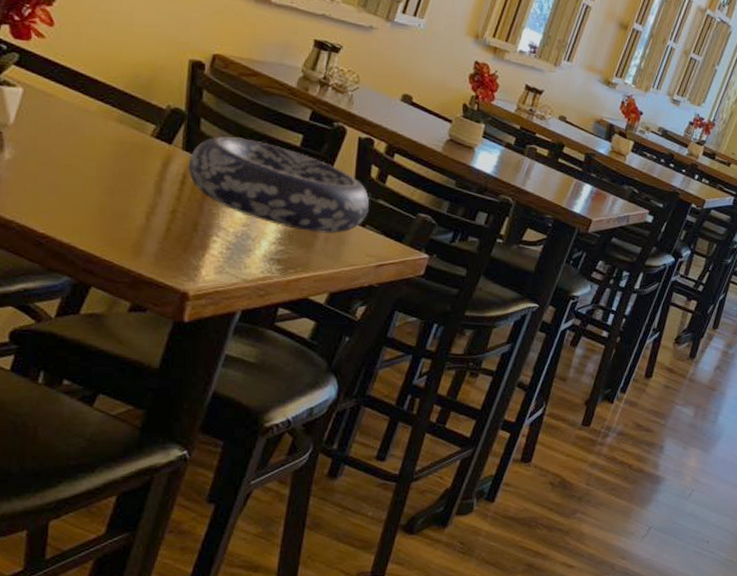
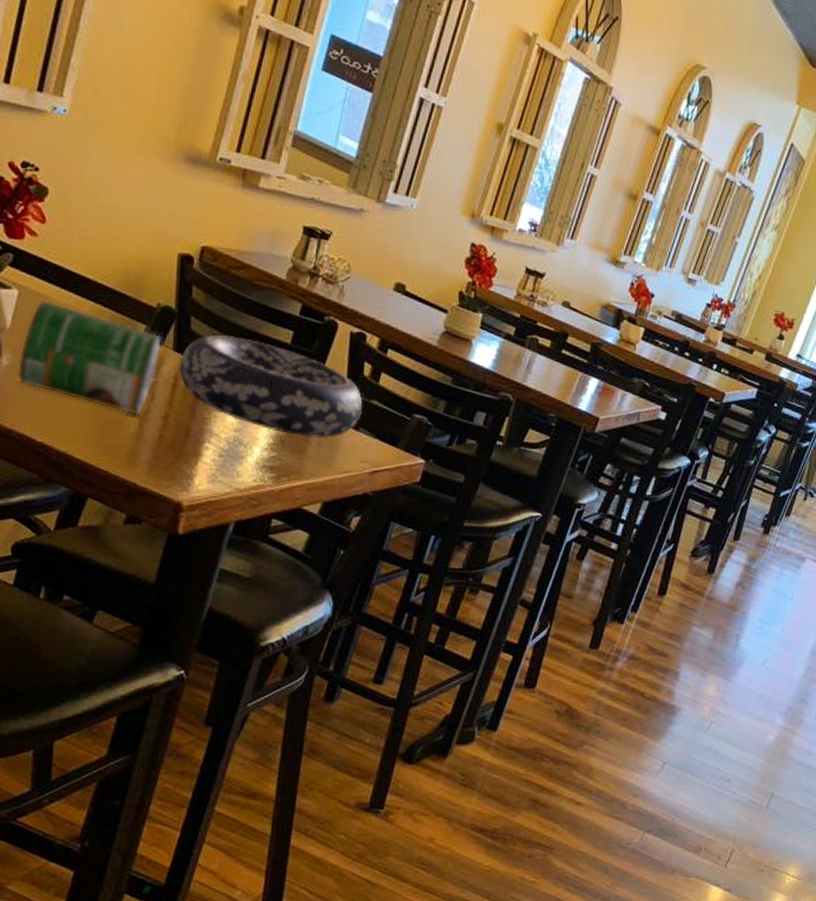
can: none [20,98,172,210] -> present [17,299,163,416]

